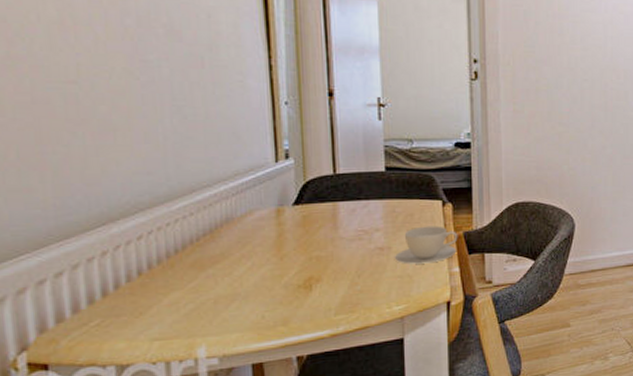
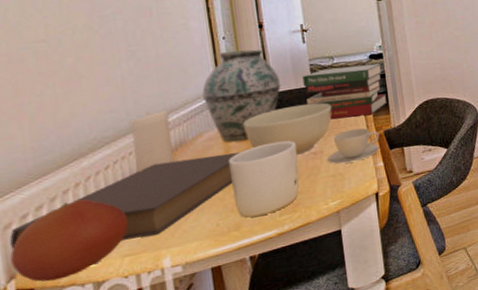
book: none [23,237,295,322] -> present [9,152,240,251]
fruit: none [23,270,160,359] -> present [10,199,129,282]
candle: none [168,179,219,247] -> present [129,110,175,172]
vase: none [255,120,349,226] -> present [201,49,281,143]
mug: none [280,230,361,314] -> present [228,140,300,218]
bowl: none [301,190,406,248] -> present [243,103,332,155]
books: none [375,153,471,212] -> present [302,63,387,119]

